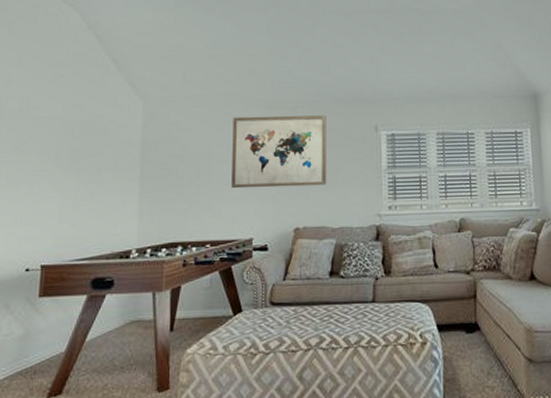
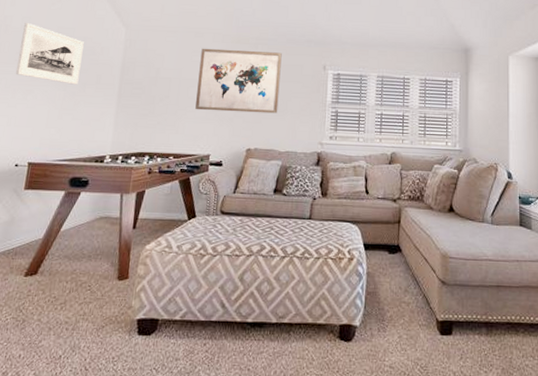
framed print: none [17,103,95,171] -> present [15,22,84,85]

